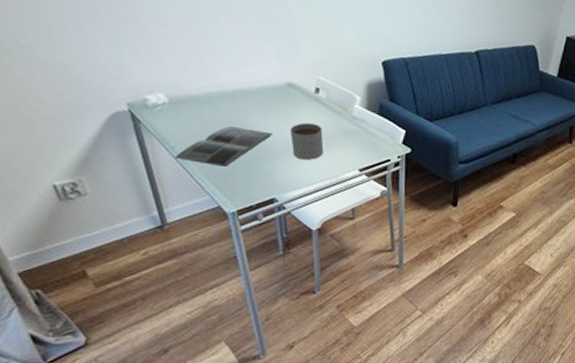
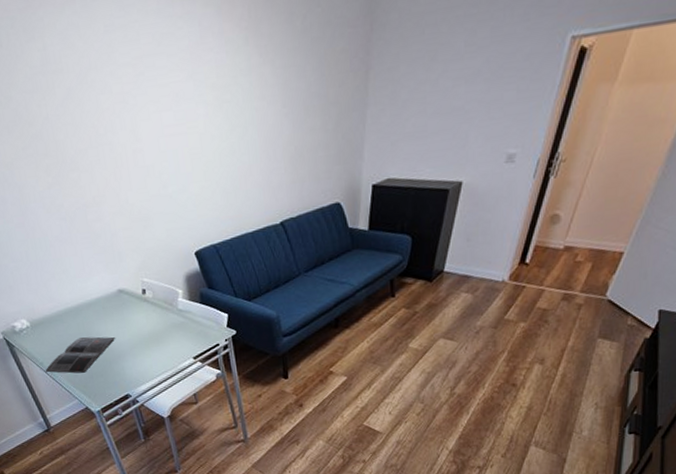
mug: present [289,123,324,161] -> none [128,322,161,357]

